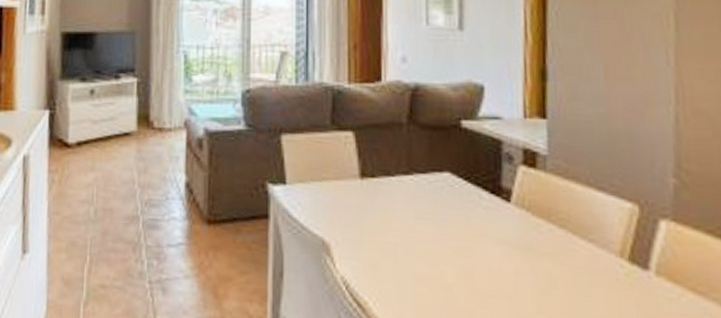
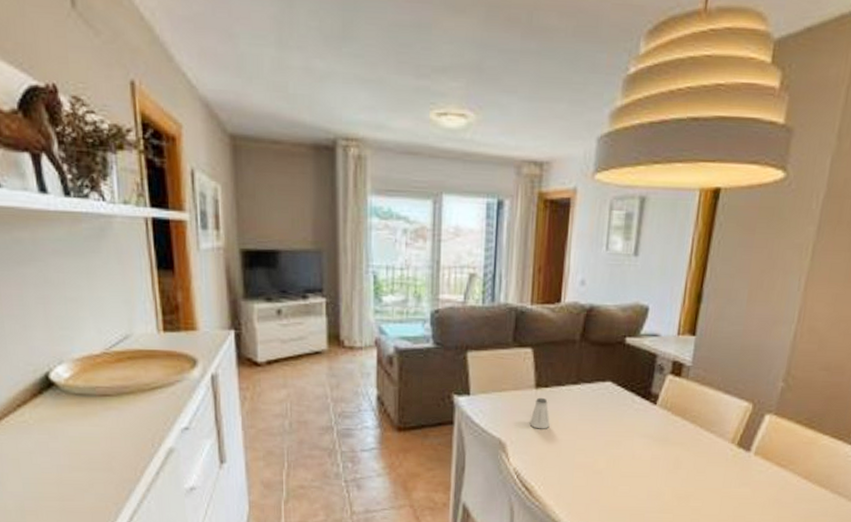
saltshaker: none [356,189,381,229] -> present [529,397,550,429]

